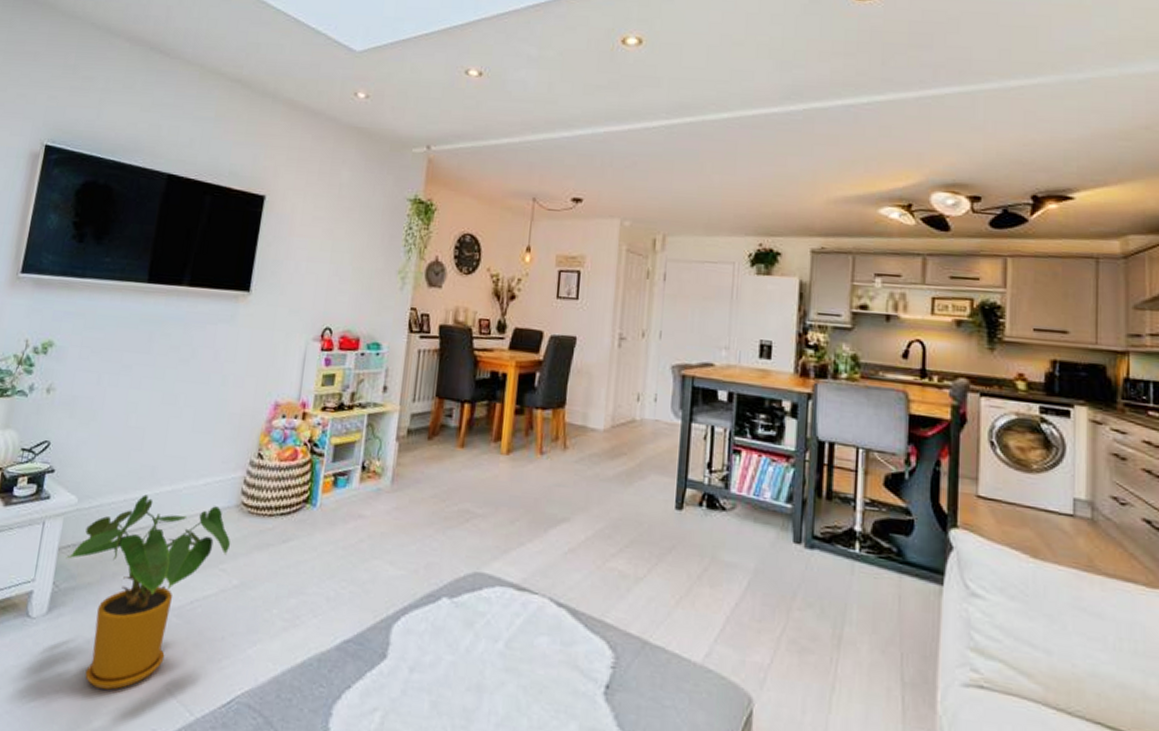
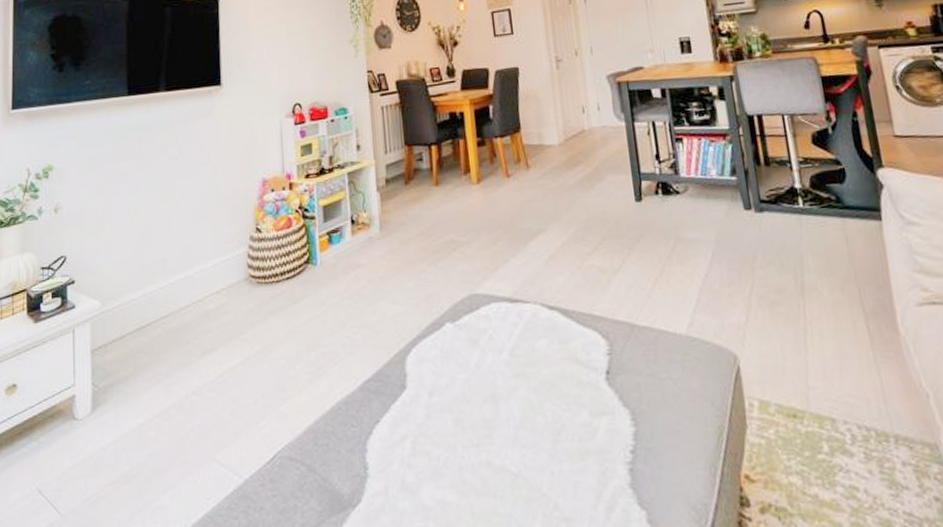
house plant: present [66,494,231,690] -> none [99,283,247,471]

